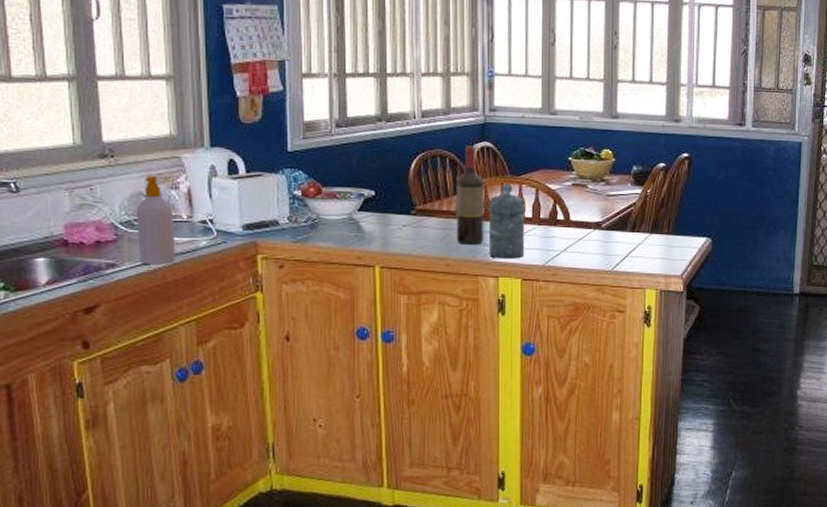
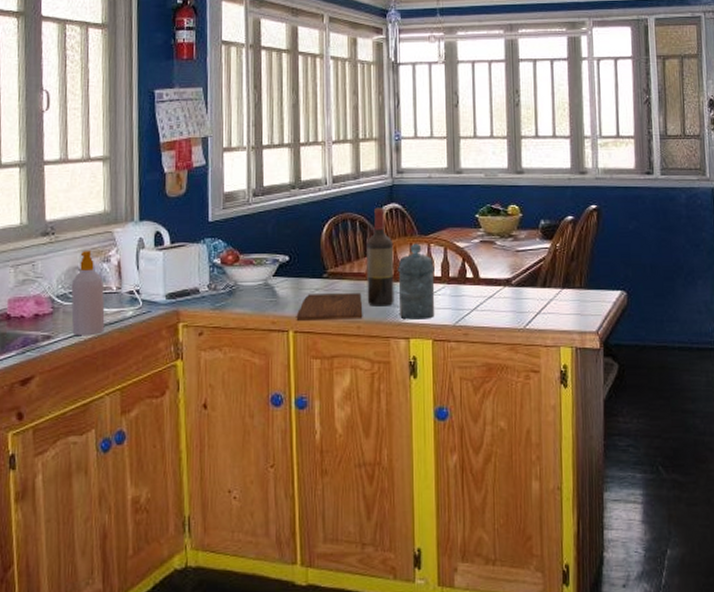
cutting board: none [382,230,452,258] -> present [296,293,363,322]

